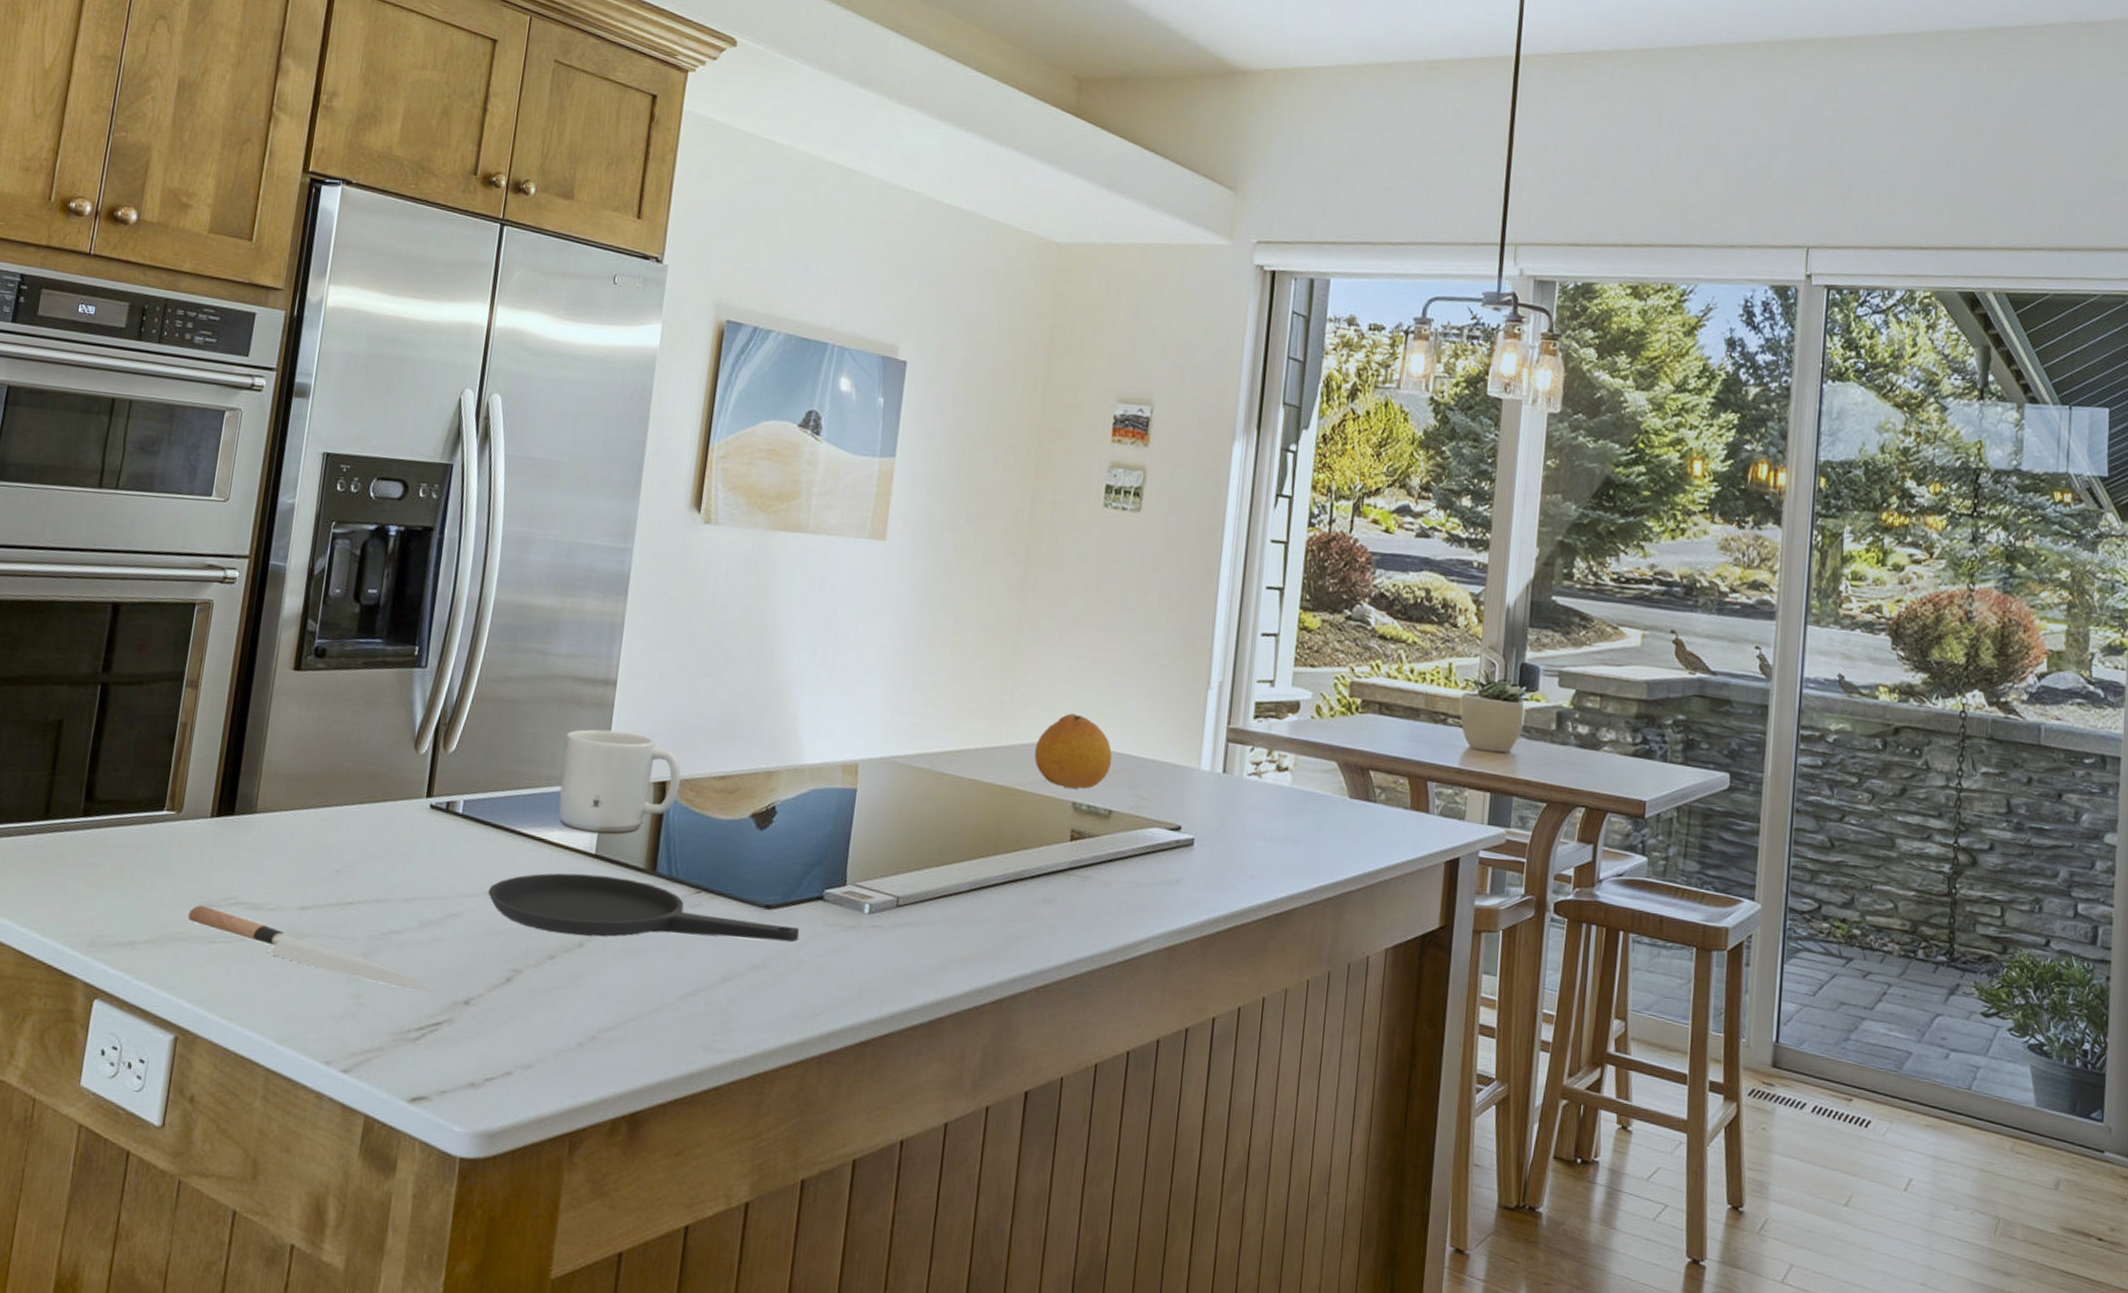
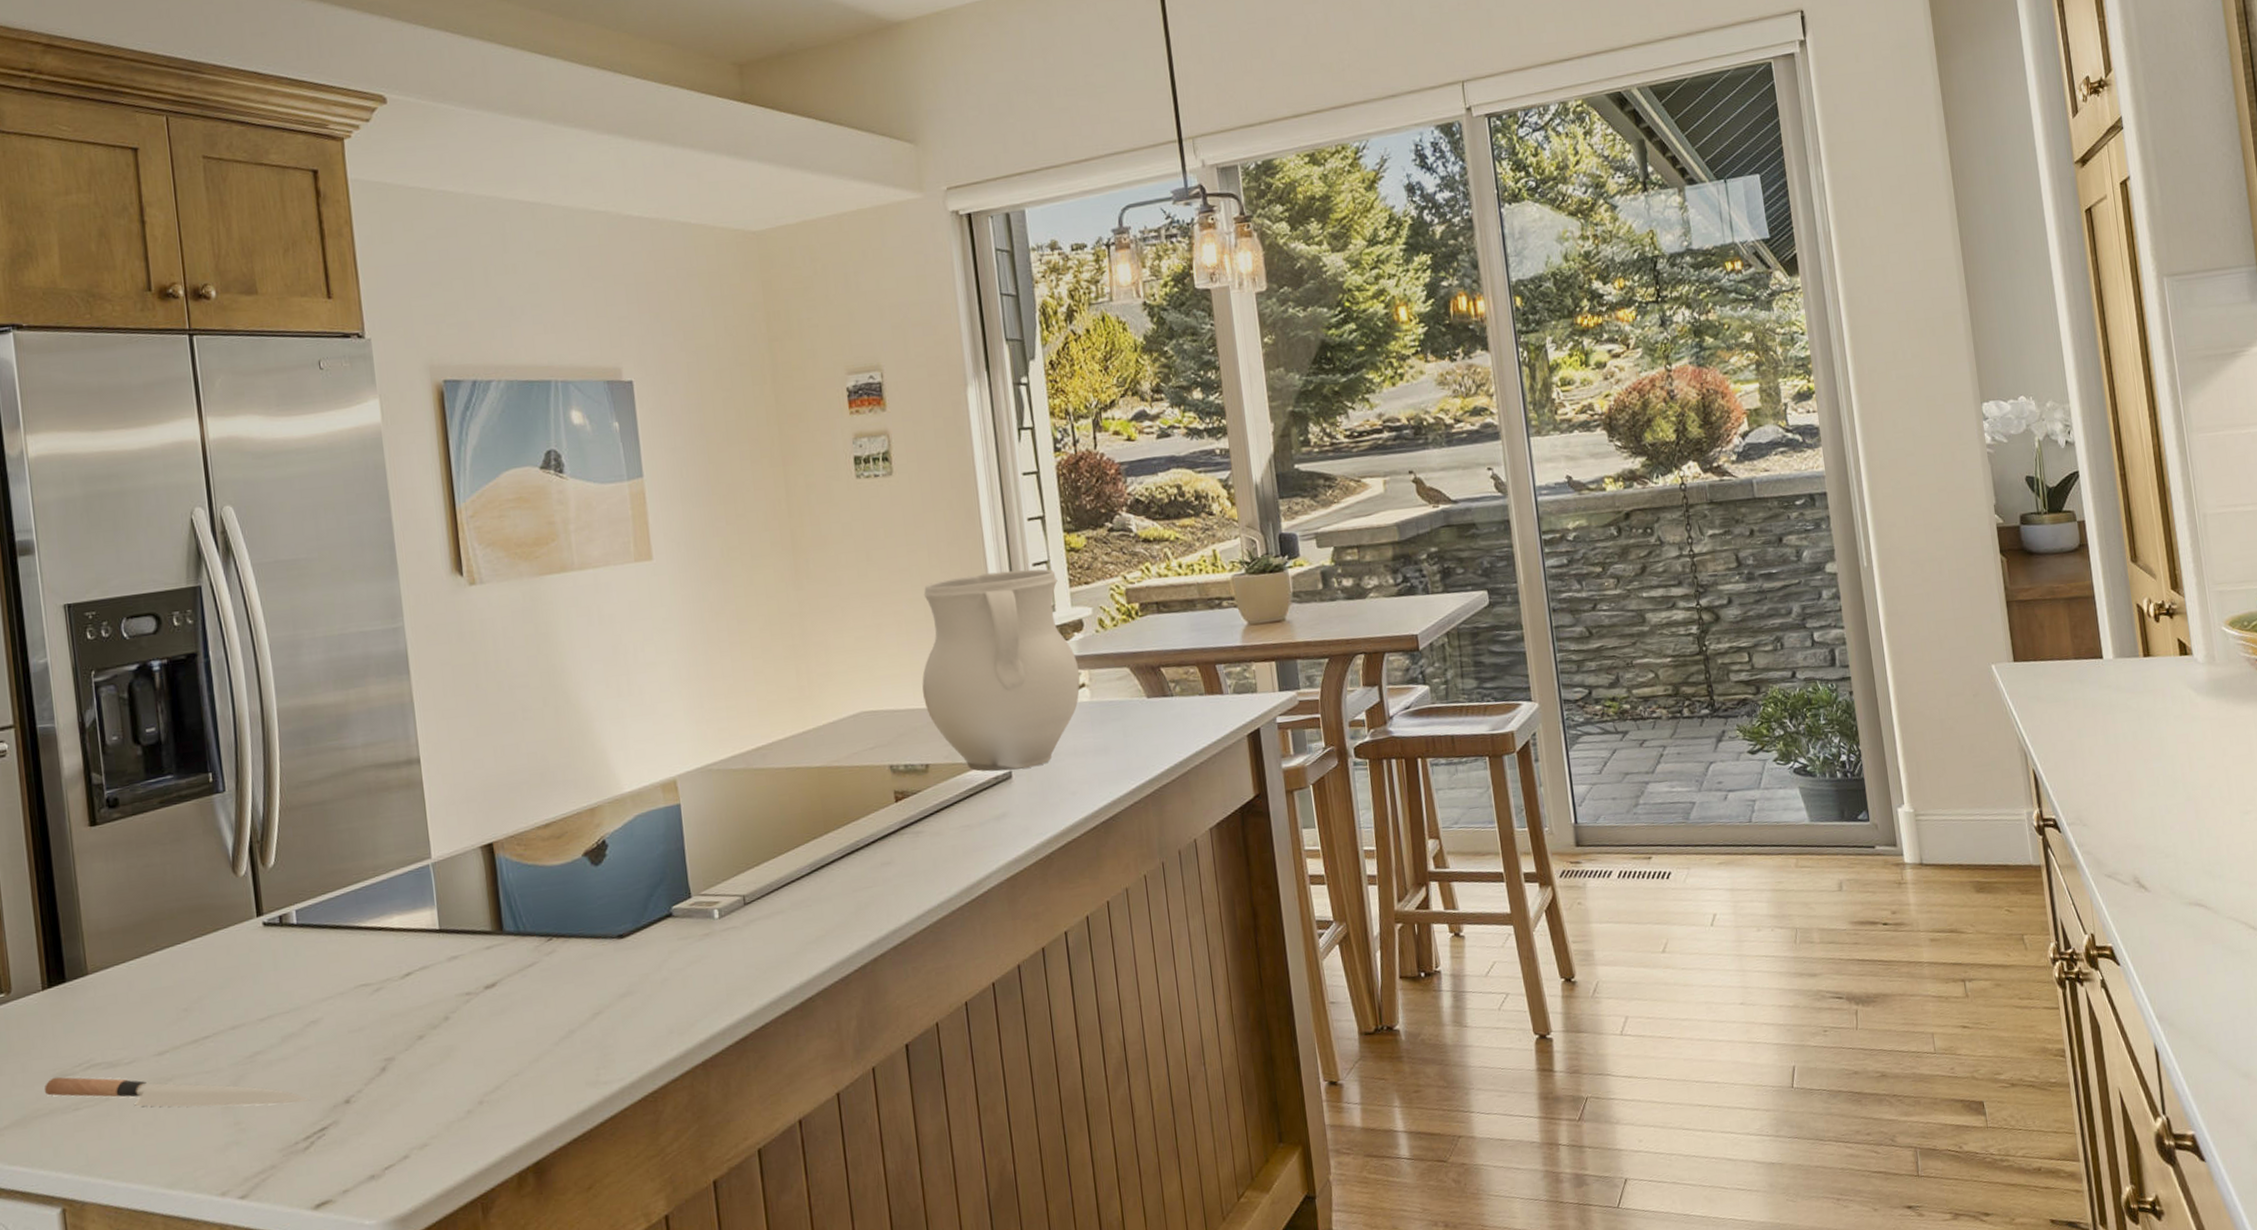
frying pan: present [488,873,800,943] -> none [342,943,658,1015]
mug: present [558,729,681,835] -> none [382,804,507,912]
fruit: present [1034,713,1113,789] -> none [842,682,919,754]
ceramic jug: none [1121,627,1286,840] -> present [922,569,1080,772]

